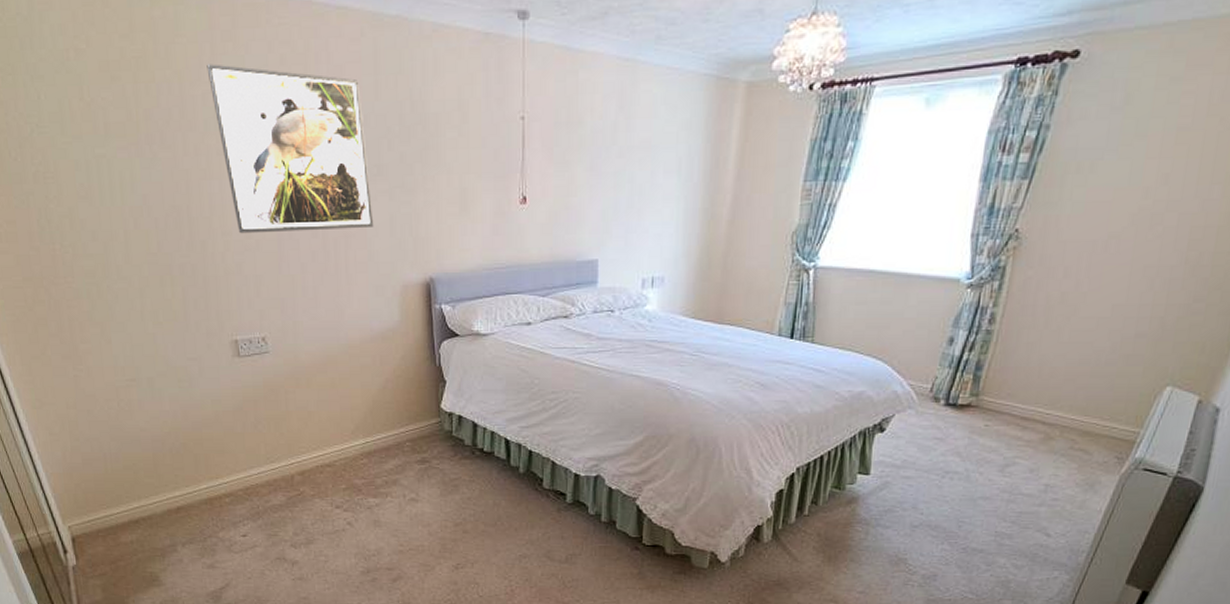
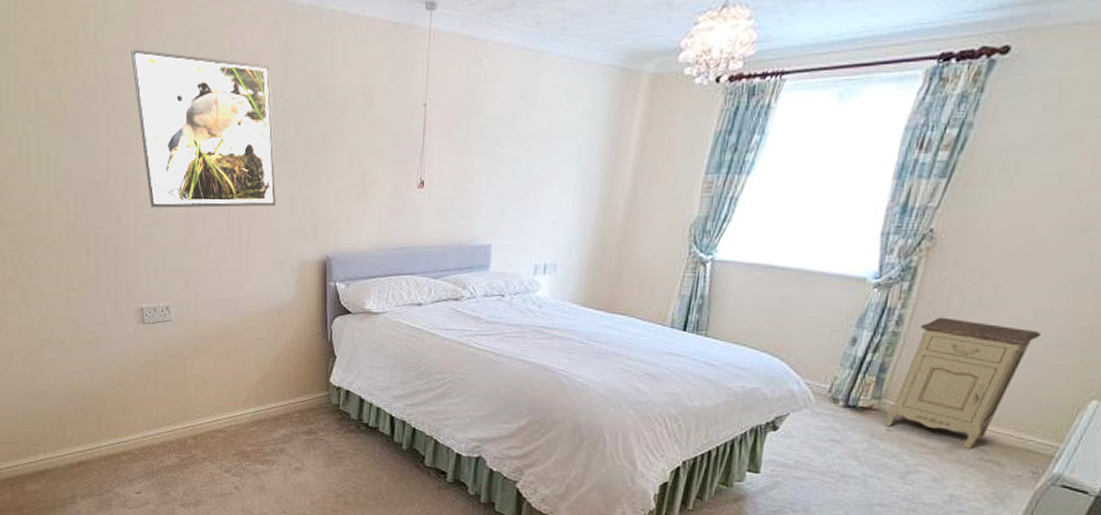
nightstand: none [982,314,1119,439] -> present [883,317,1041,449]

